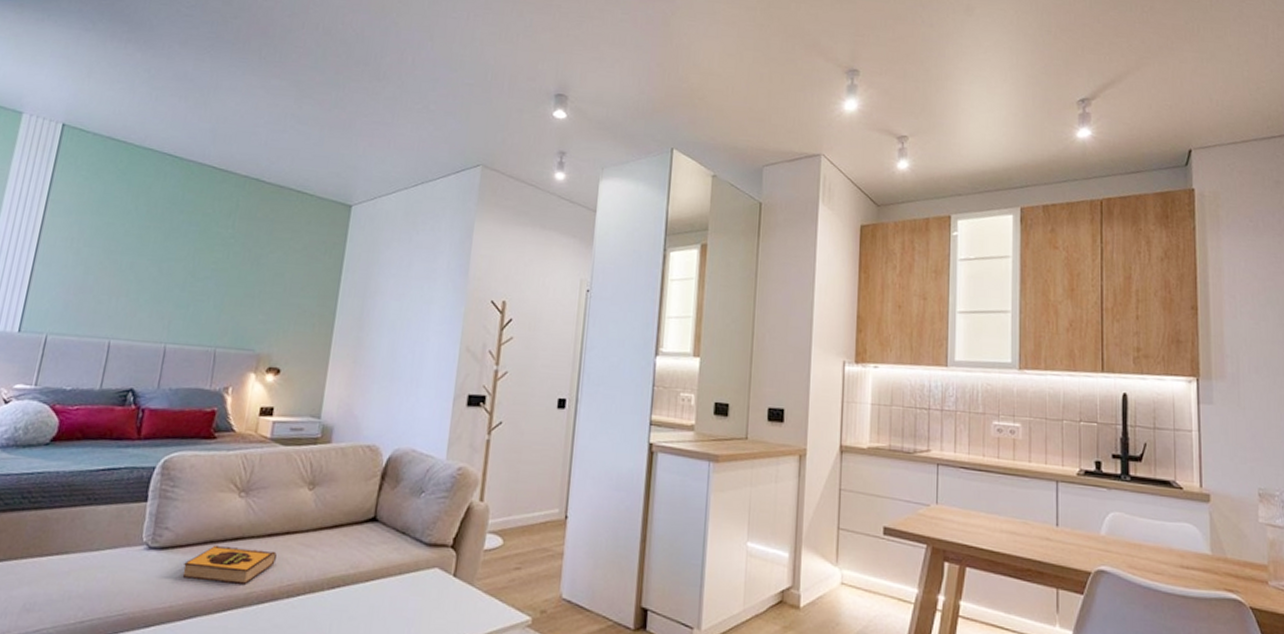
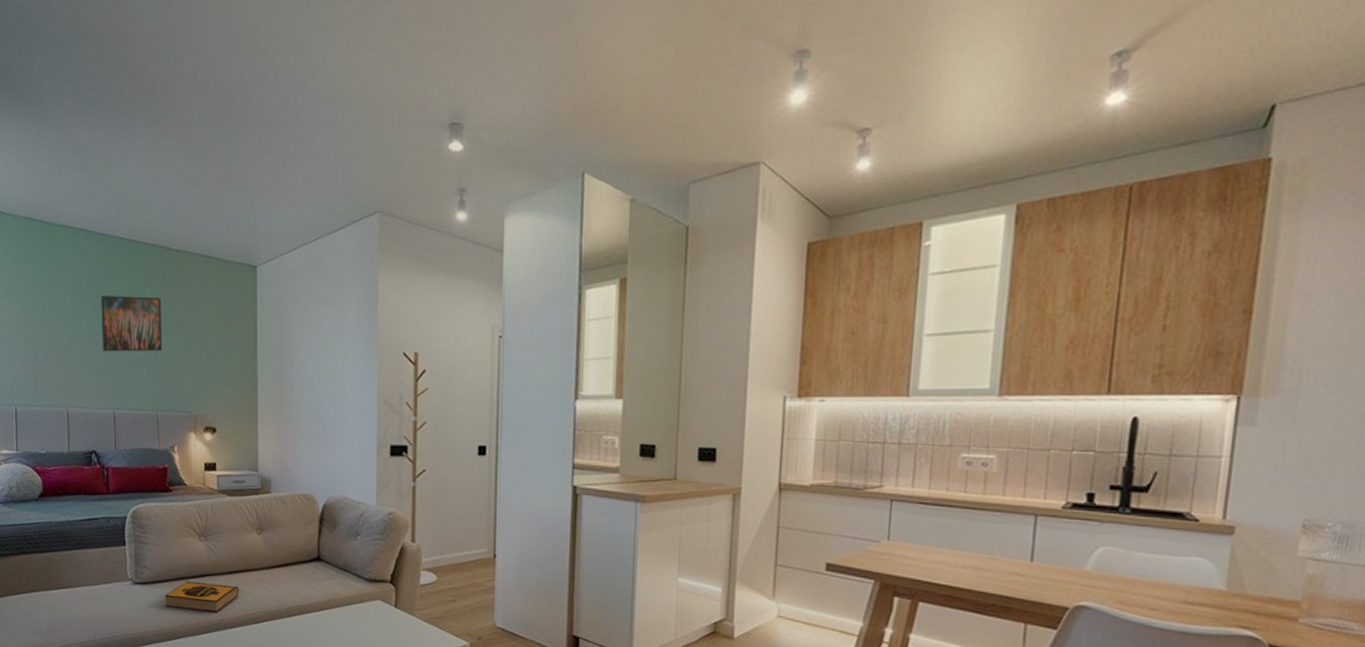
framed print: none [165,222,244,284] -> present [101,296,163,352]

